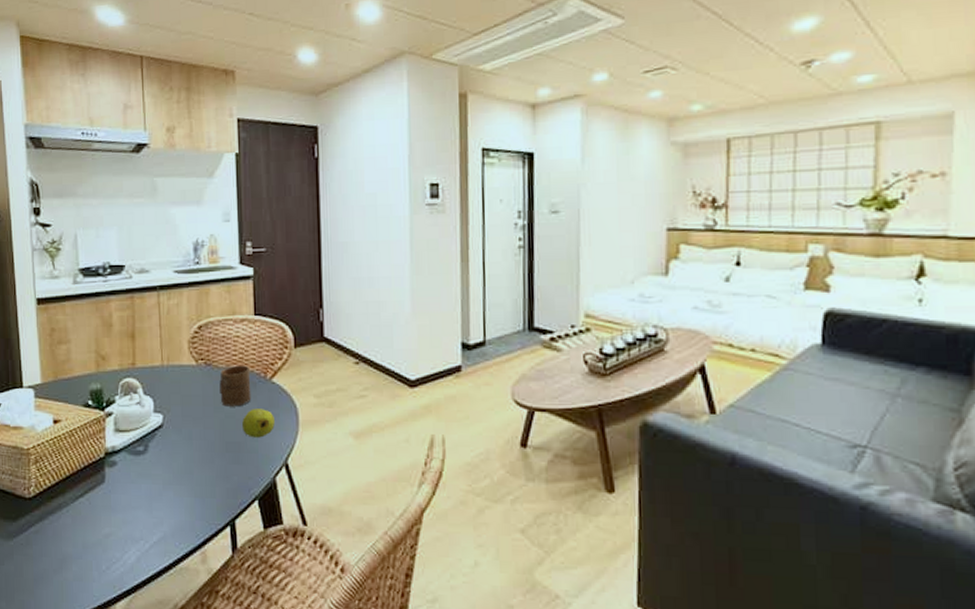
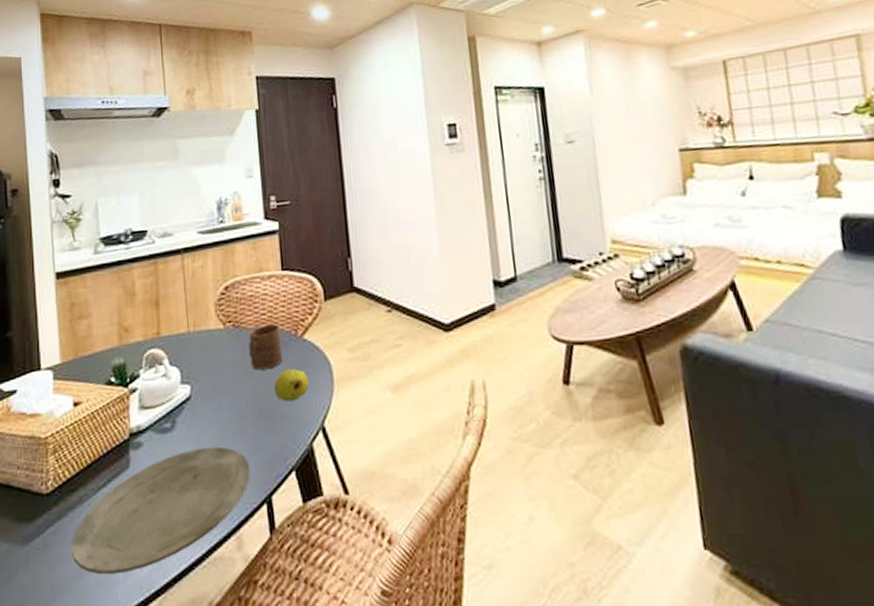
plate: none [51,471,216,573] -> present [71,446,251,575]

